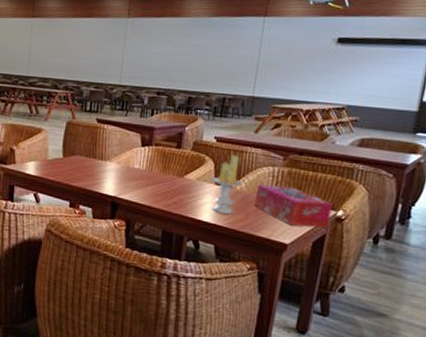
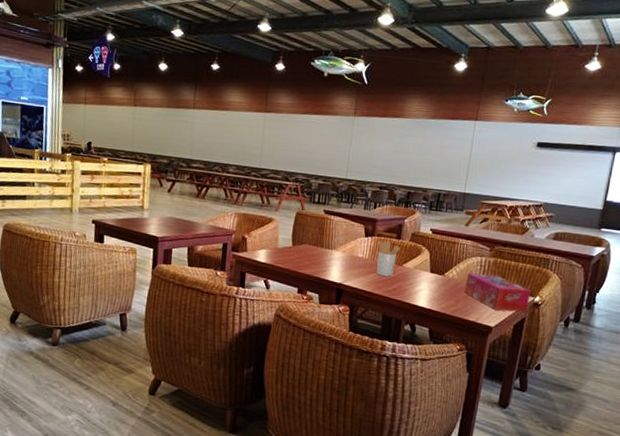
utensil holder: none [155,150,181,190] -> present [377,240,401,277]
candle: present [210,154,244,214] -> none [426,245,456,300]

